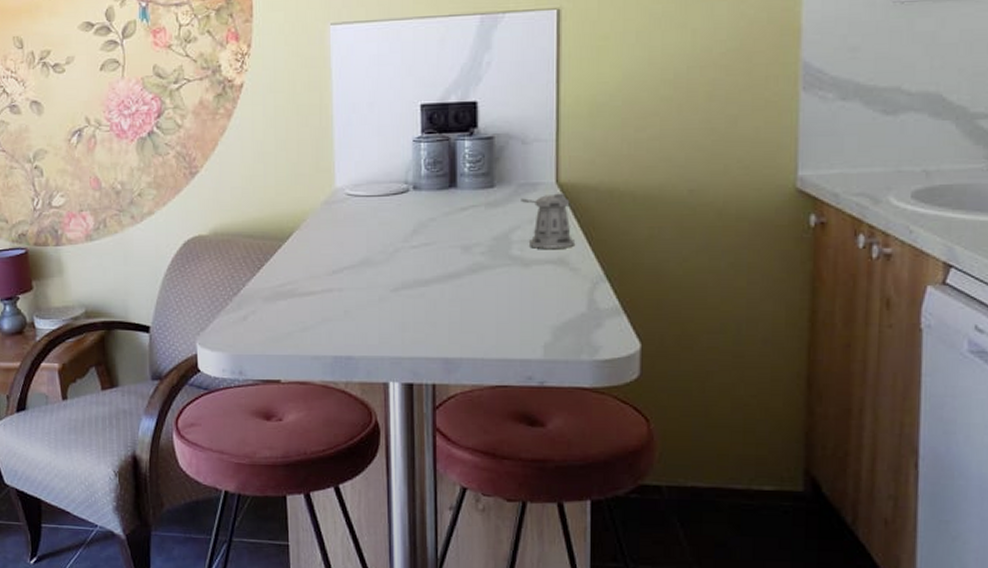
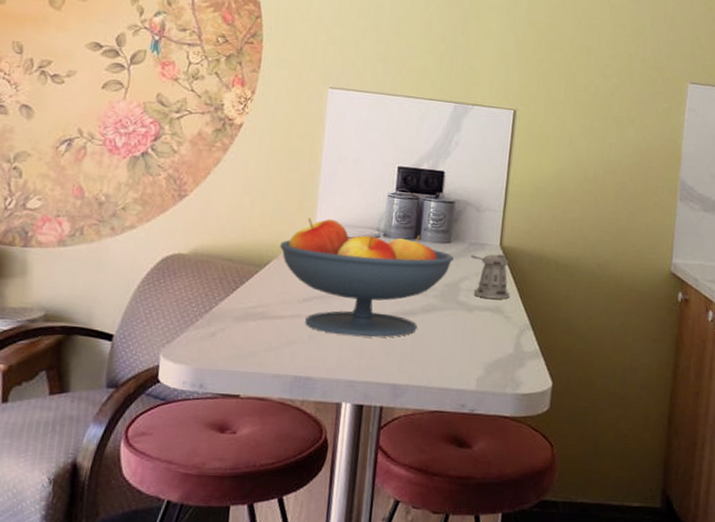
fruit bowl: none [300,177,500,307] -> present [280,218,454,338]

